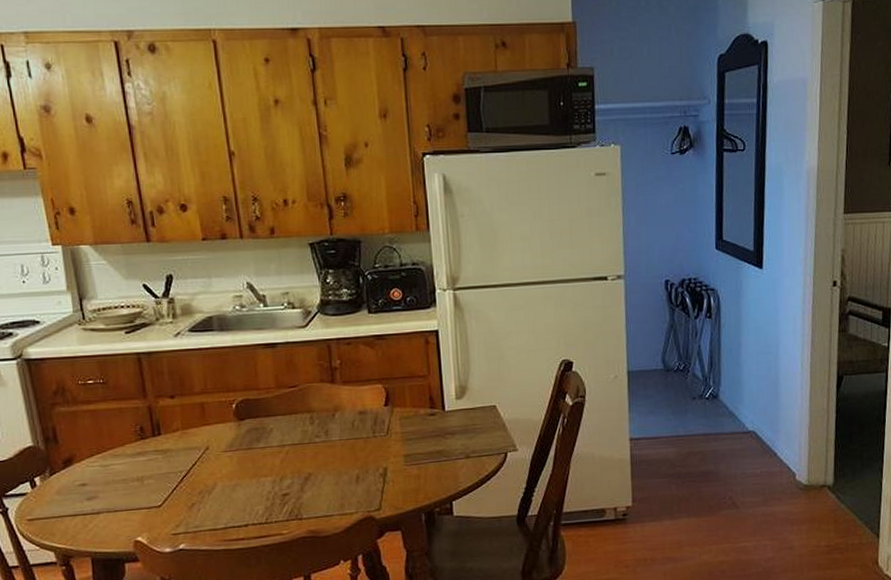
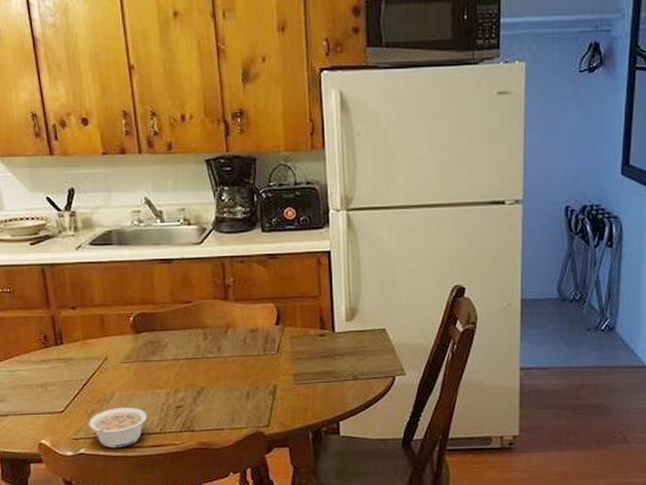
legume: none [188,497,251,542] -> present [88,407,147,448]

